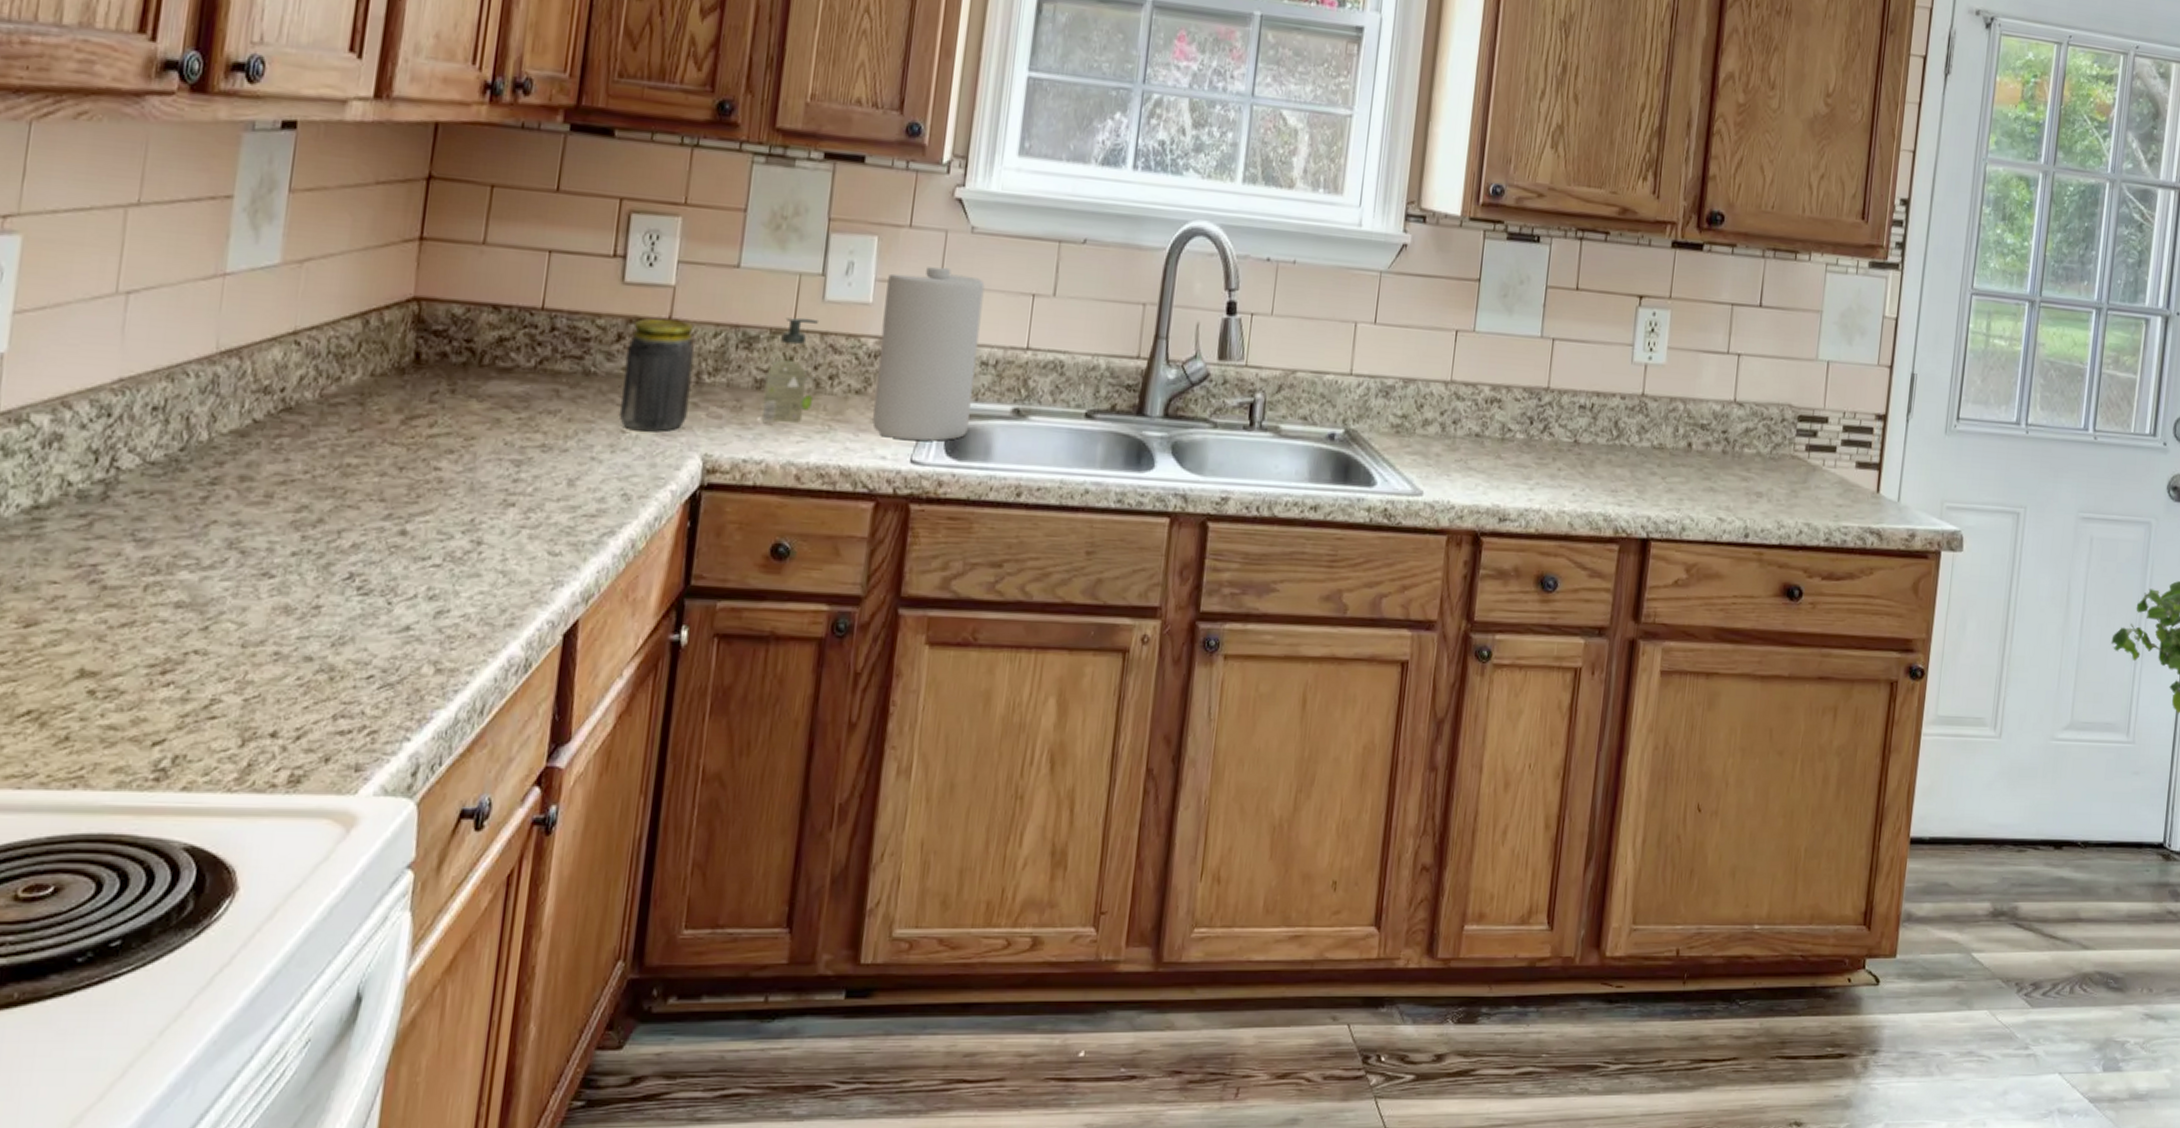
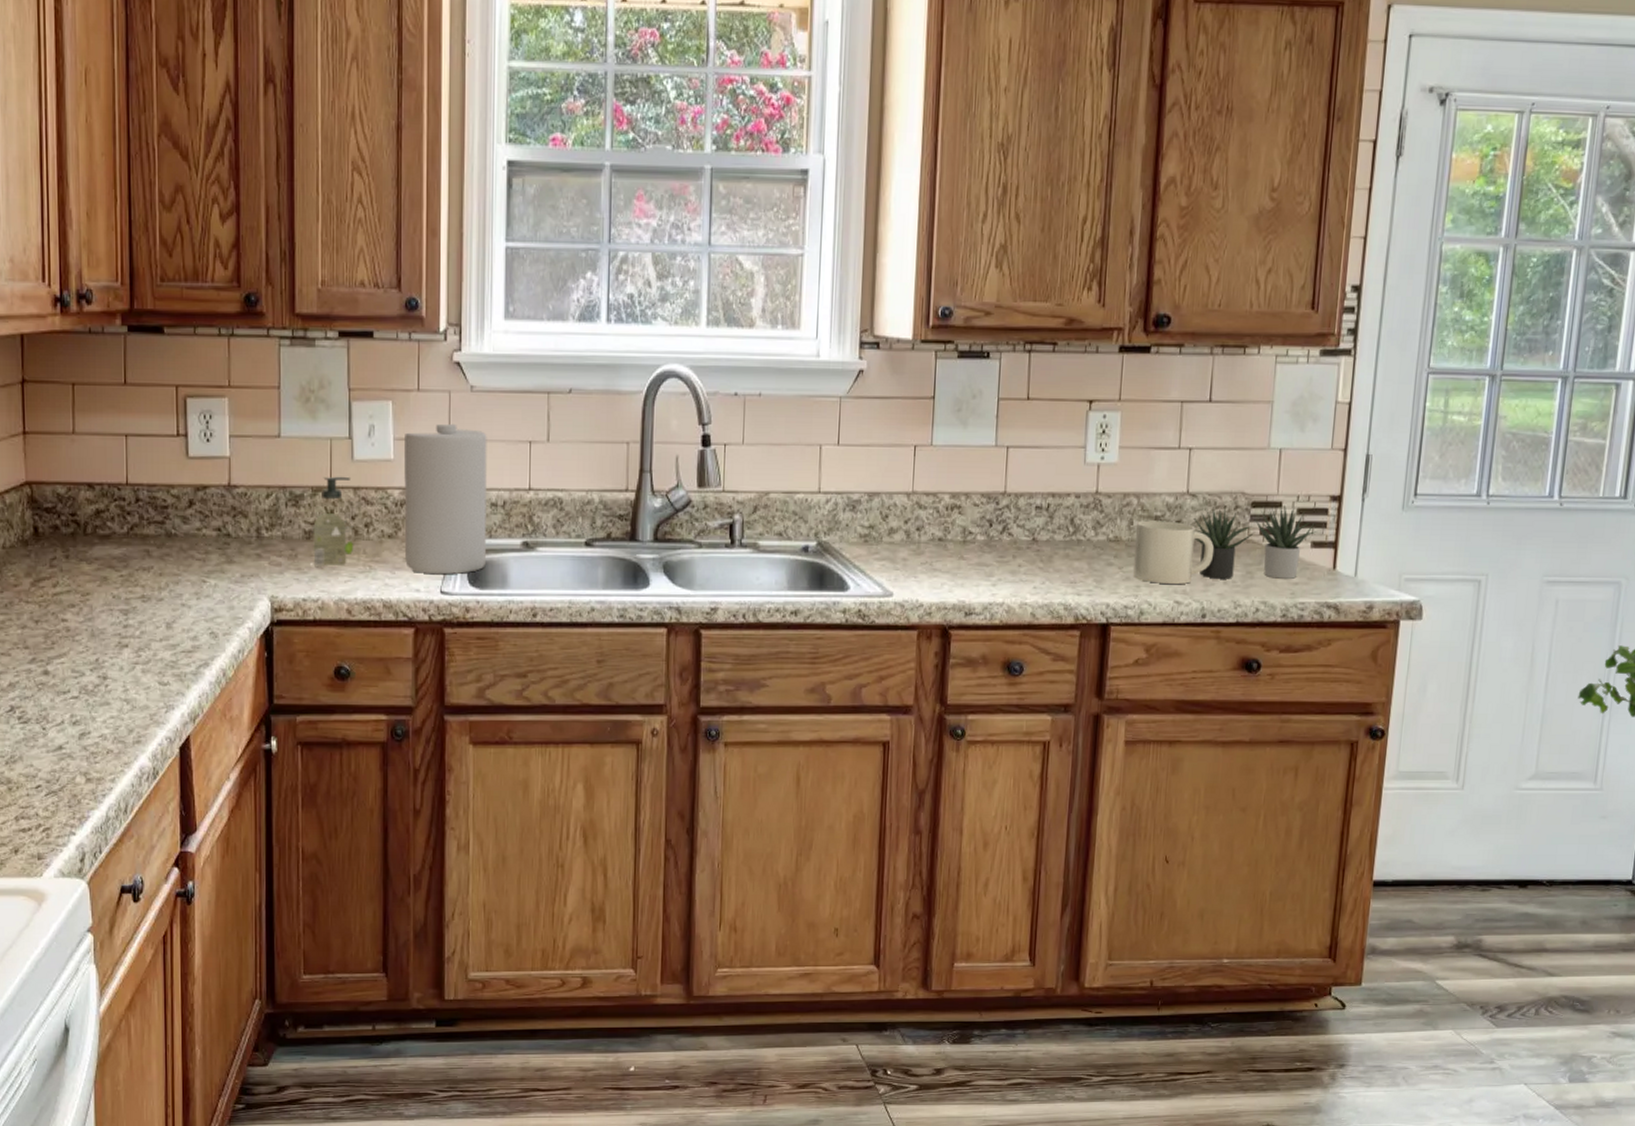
jar: present [618,318,695,432] -> none [198,485,254,580]
mug: none [1675,428,1760,500] -> present [1132,520,1215,585]
succulent plant: none [1739,419,1862,502] -> present [1193,505,1317,580]

